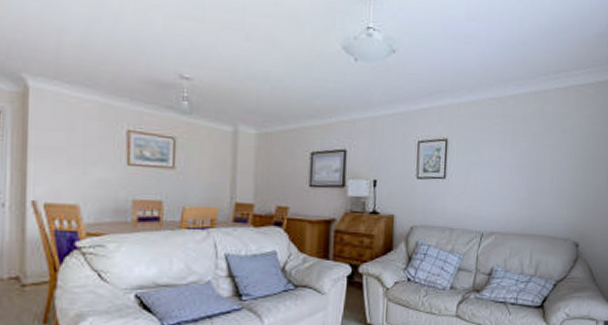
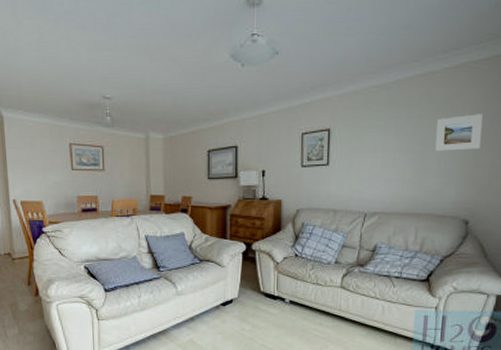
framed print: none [548,136,590,172] -> present [435,114,483,152]

